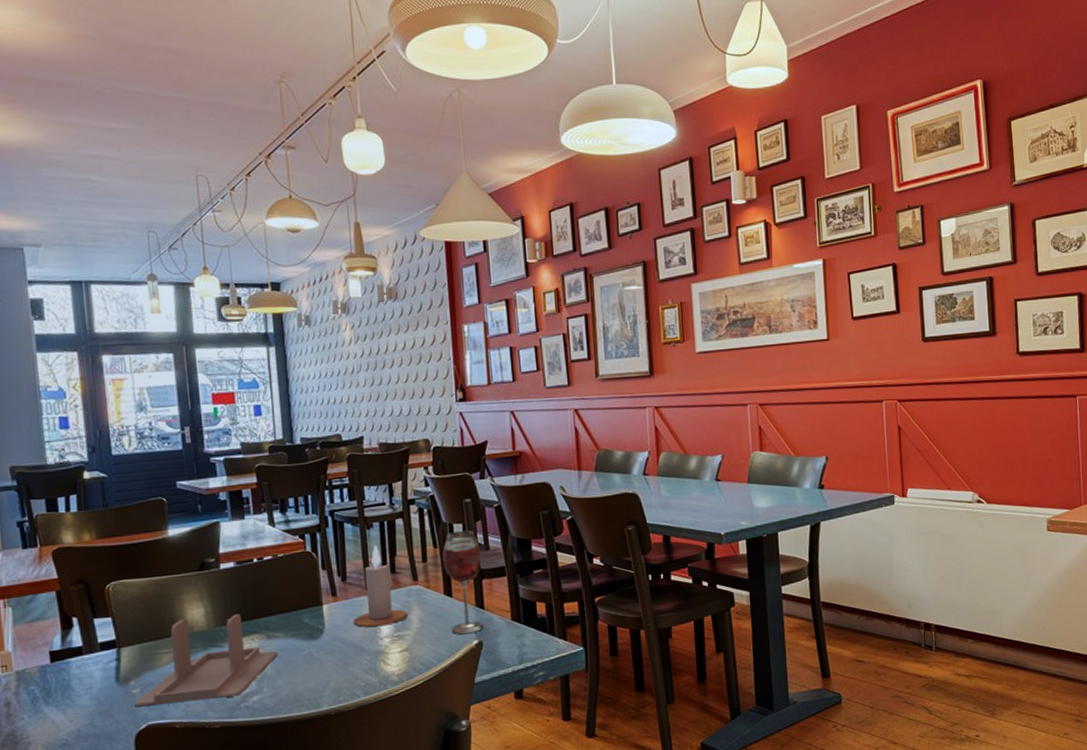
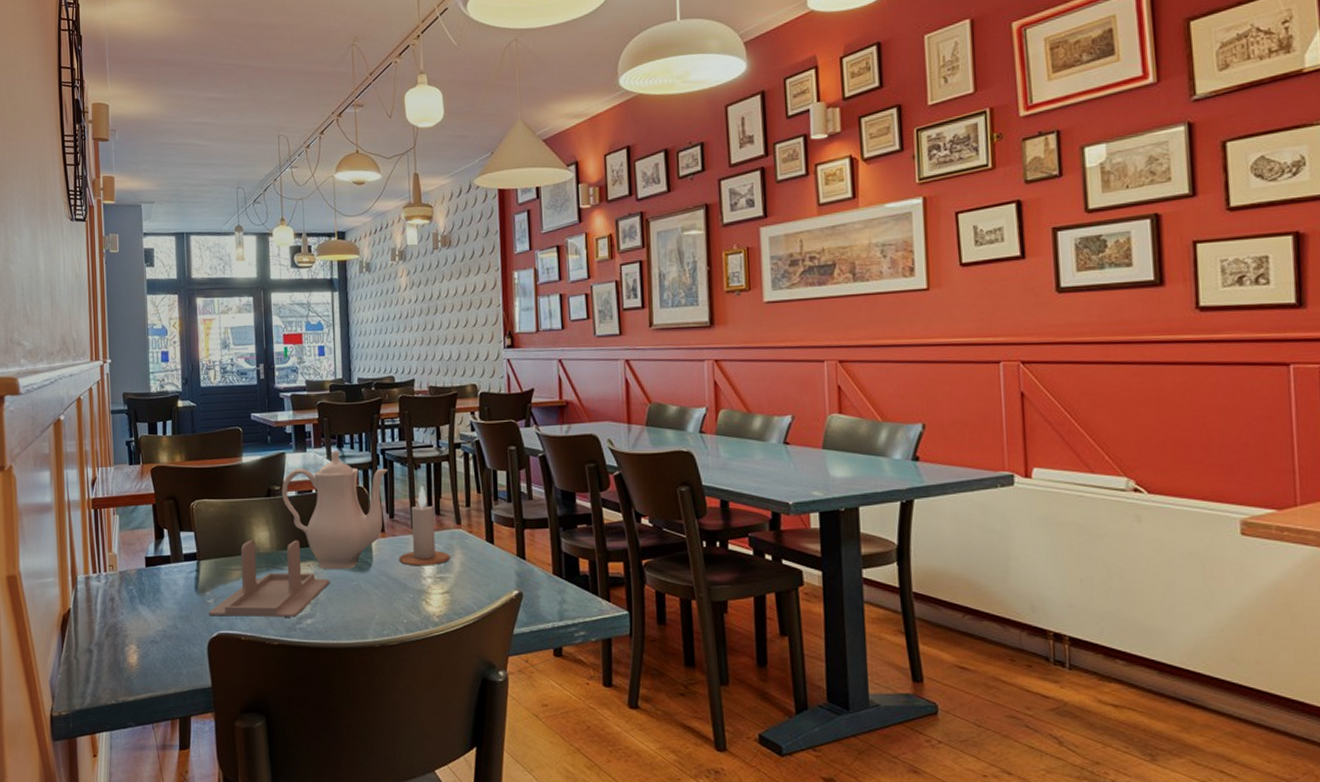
teapot: none [217,515,338,642] -> present [282,450,388,569]
wineglass: present [443,530,484,634] -> none [486,478,524,583]

